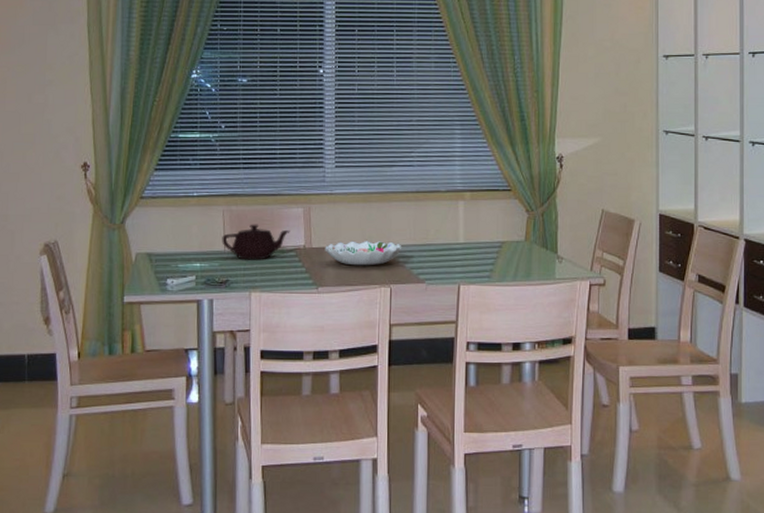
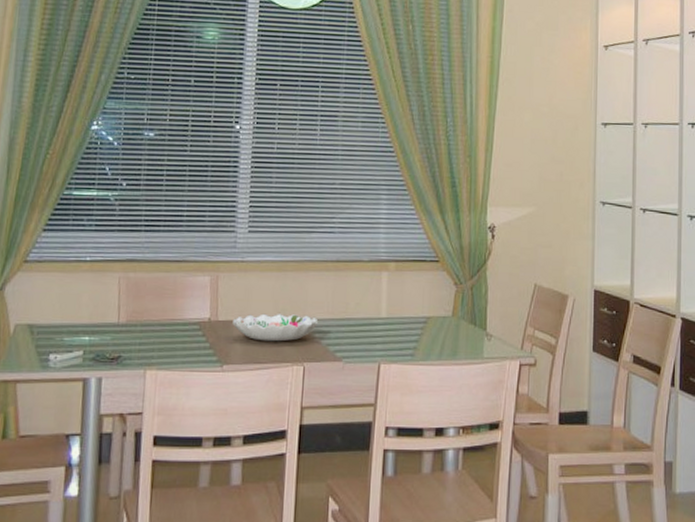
teapot: present [222,224,290,260] -> none [115,293,195,334]

